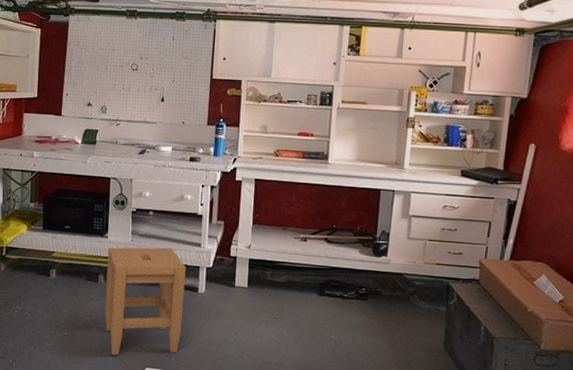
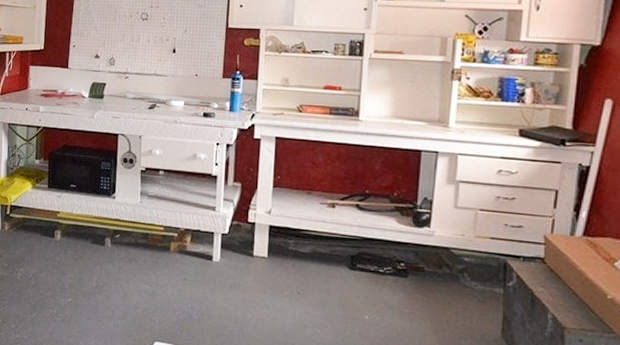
stool: present [104,247,186,356] -> none [111,208,199,327]

